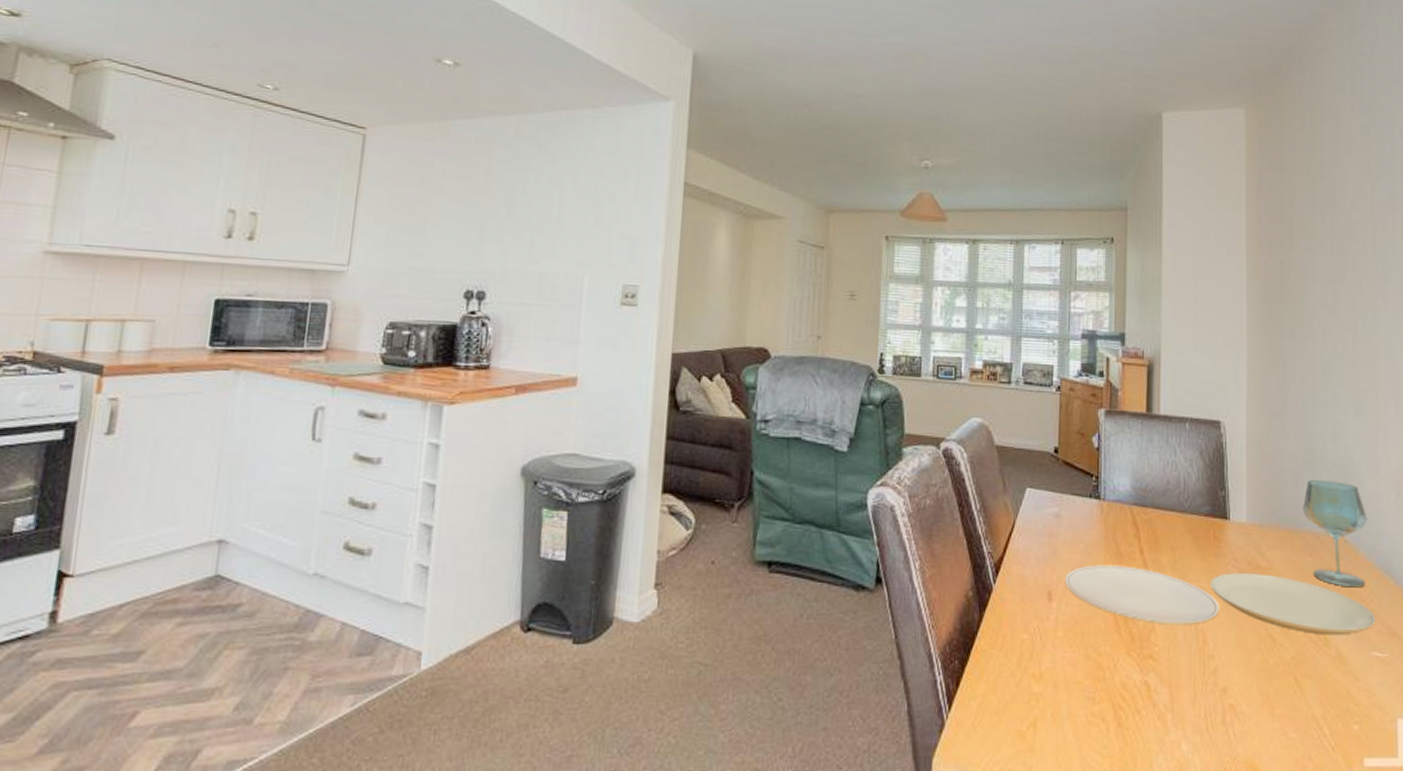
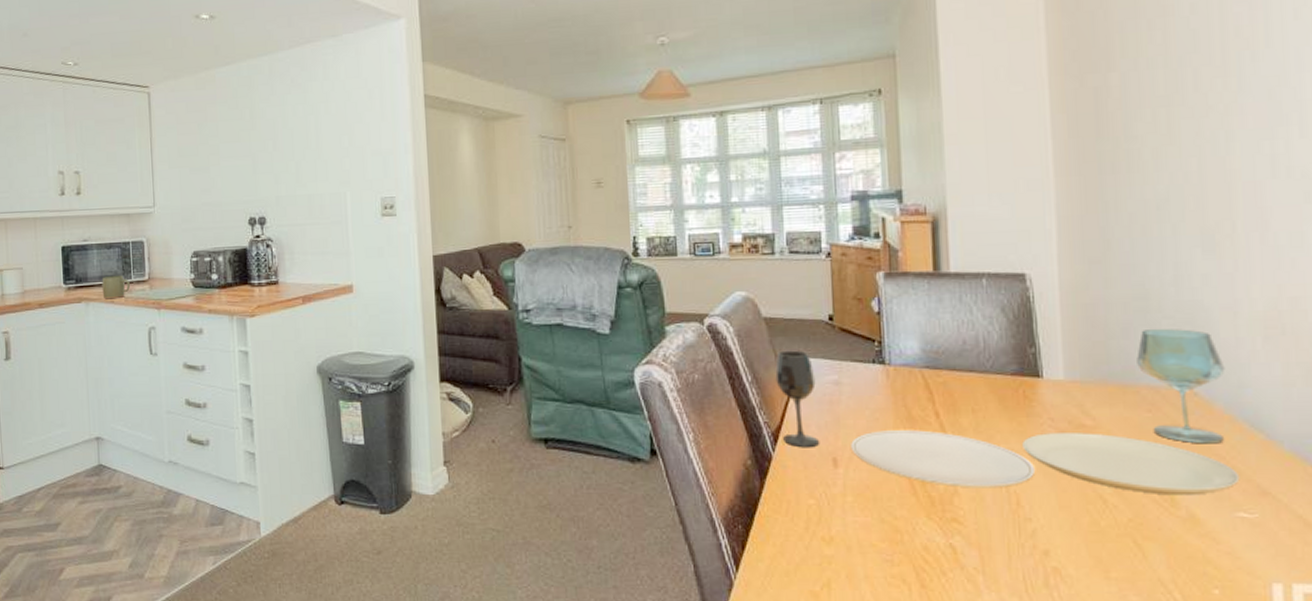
mug: none [260,340,301,370] -> present [102,275,131,300]
wine glass: none [1002,480,1038,579] -> present [775,350,820,447]

